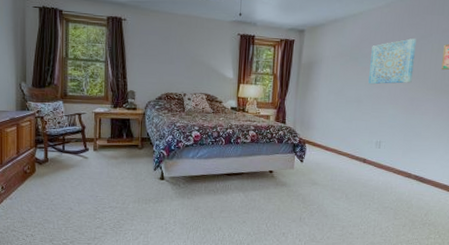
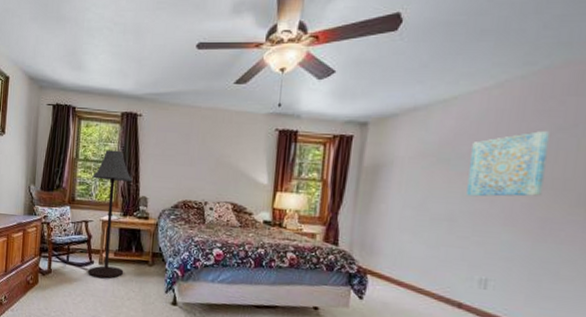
floor lamp: none [82,50,121,163] -> present [88,149,133,279]

